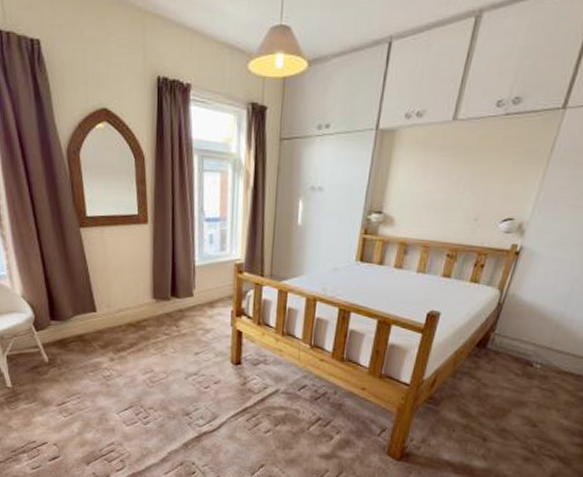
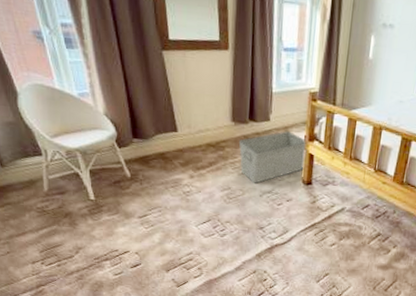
storage bin: none [160,307,234,365] -> present [238,131,307,184]

